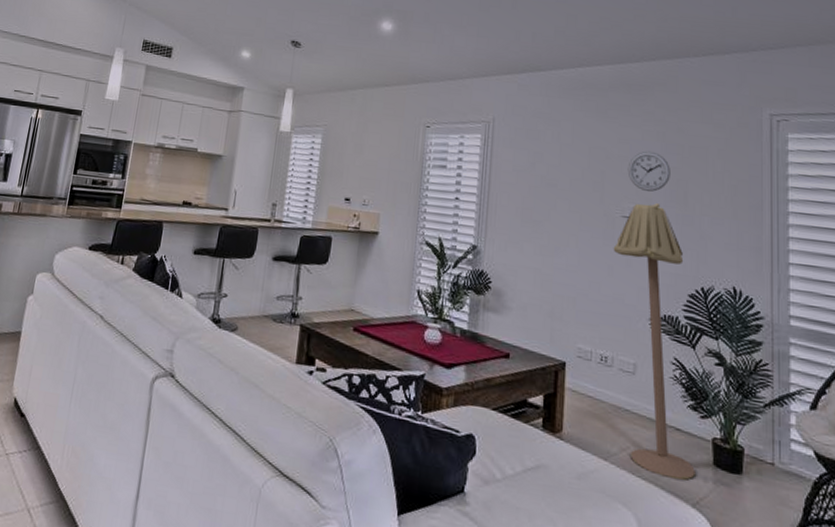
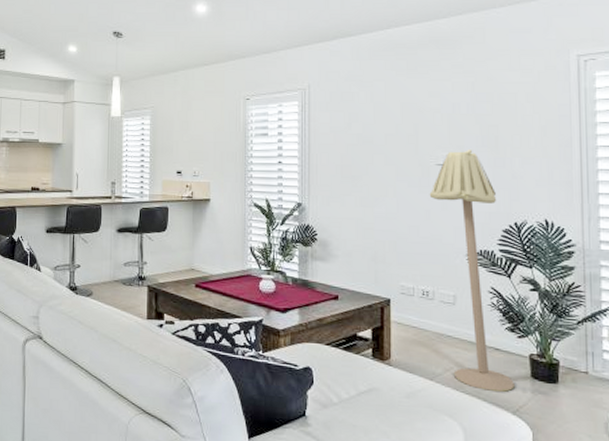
wall clock: present [627,151,671,192] -> none [439,101,481,139]

